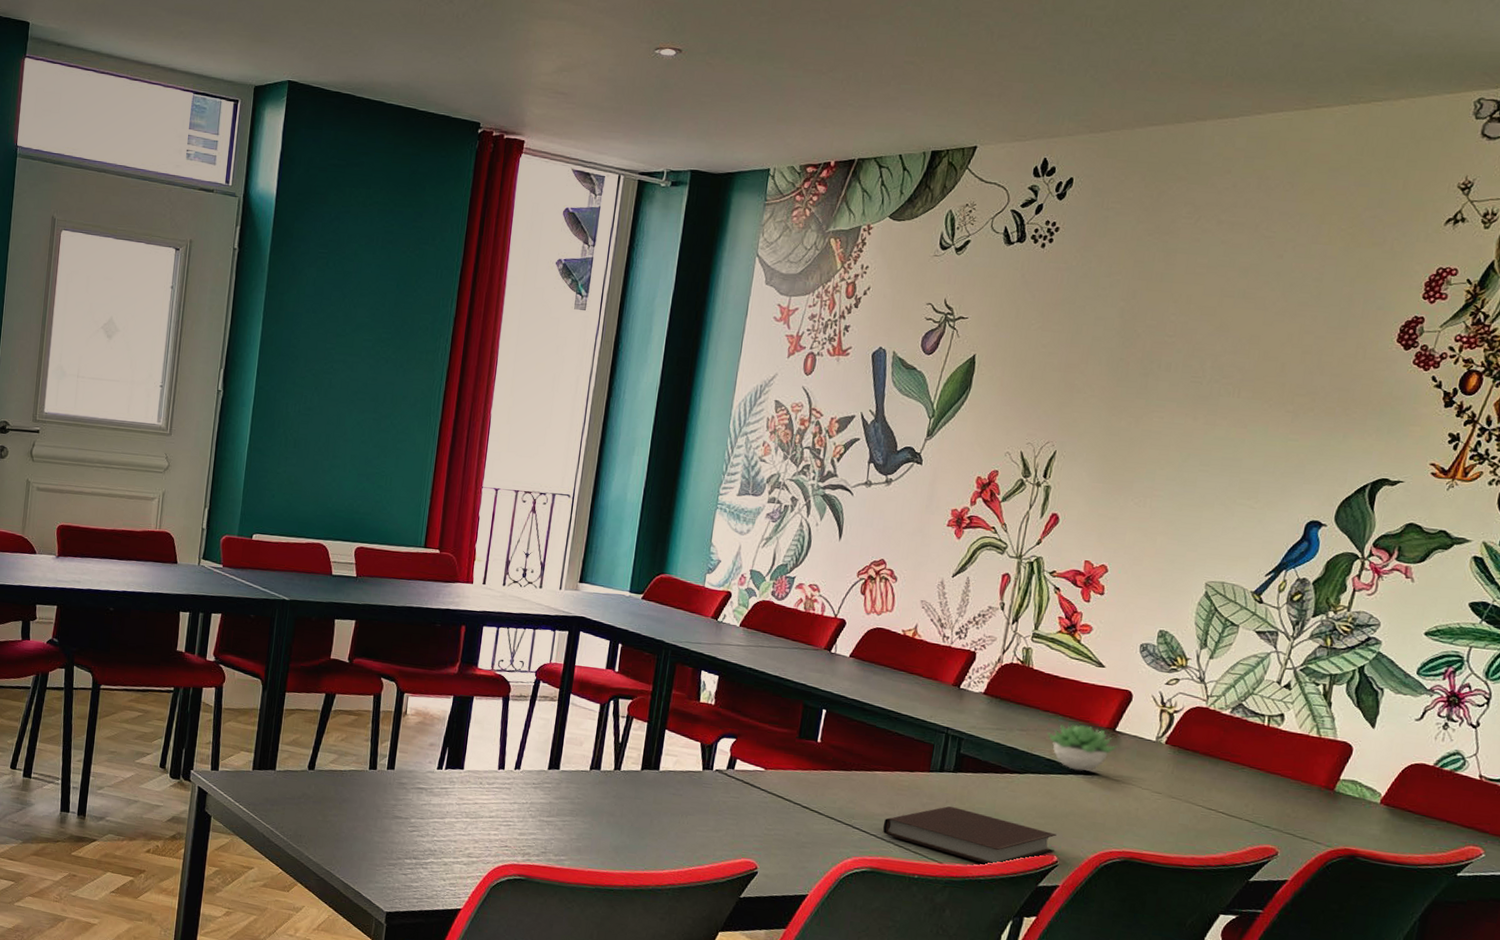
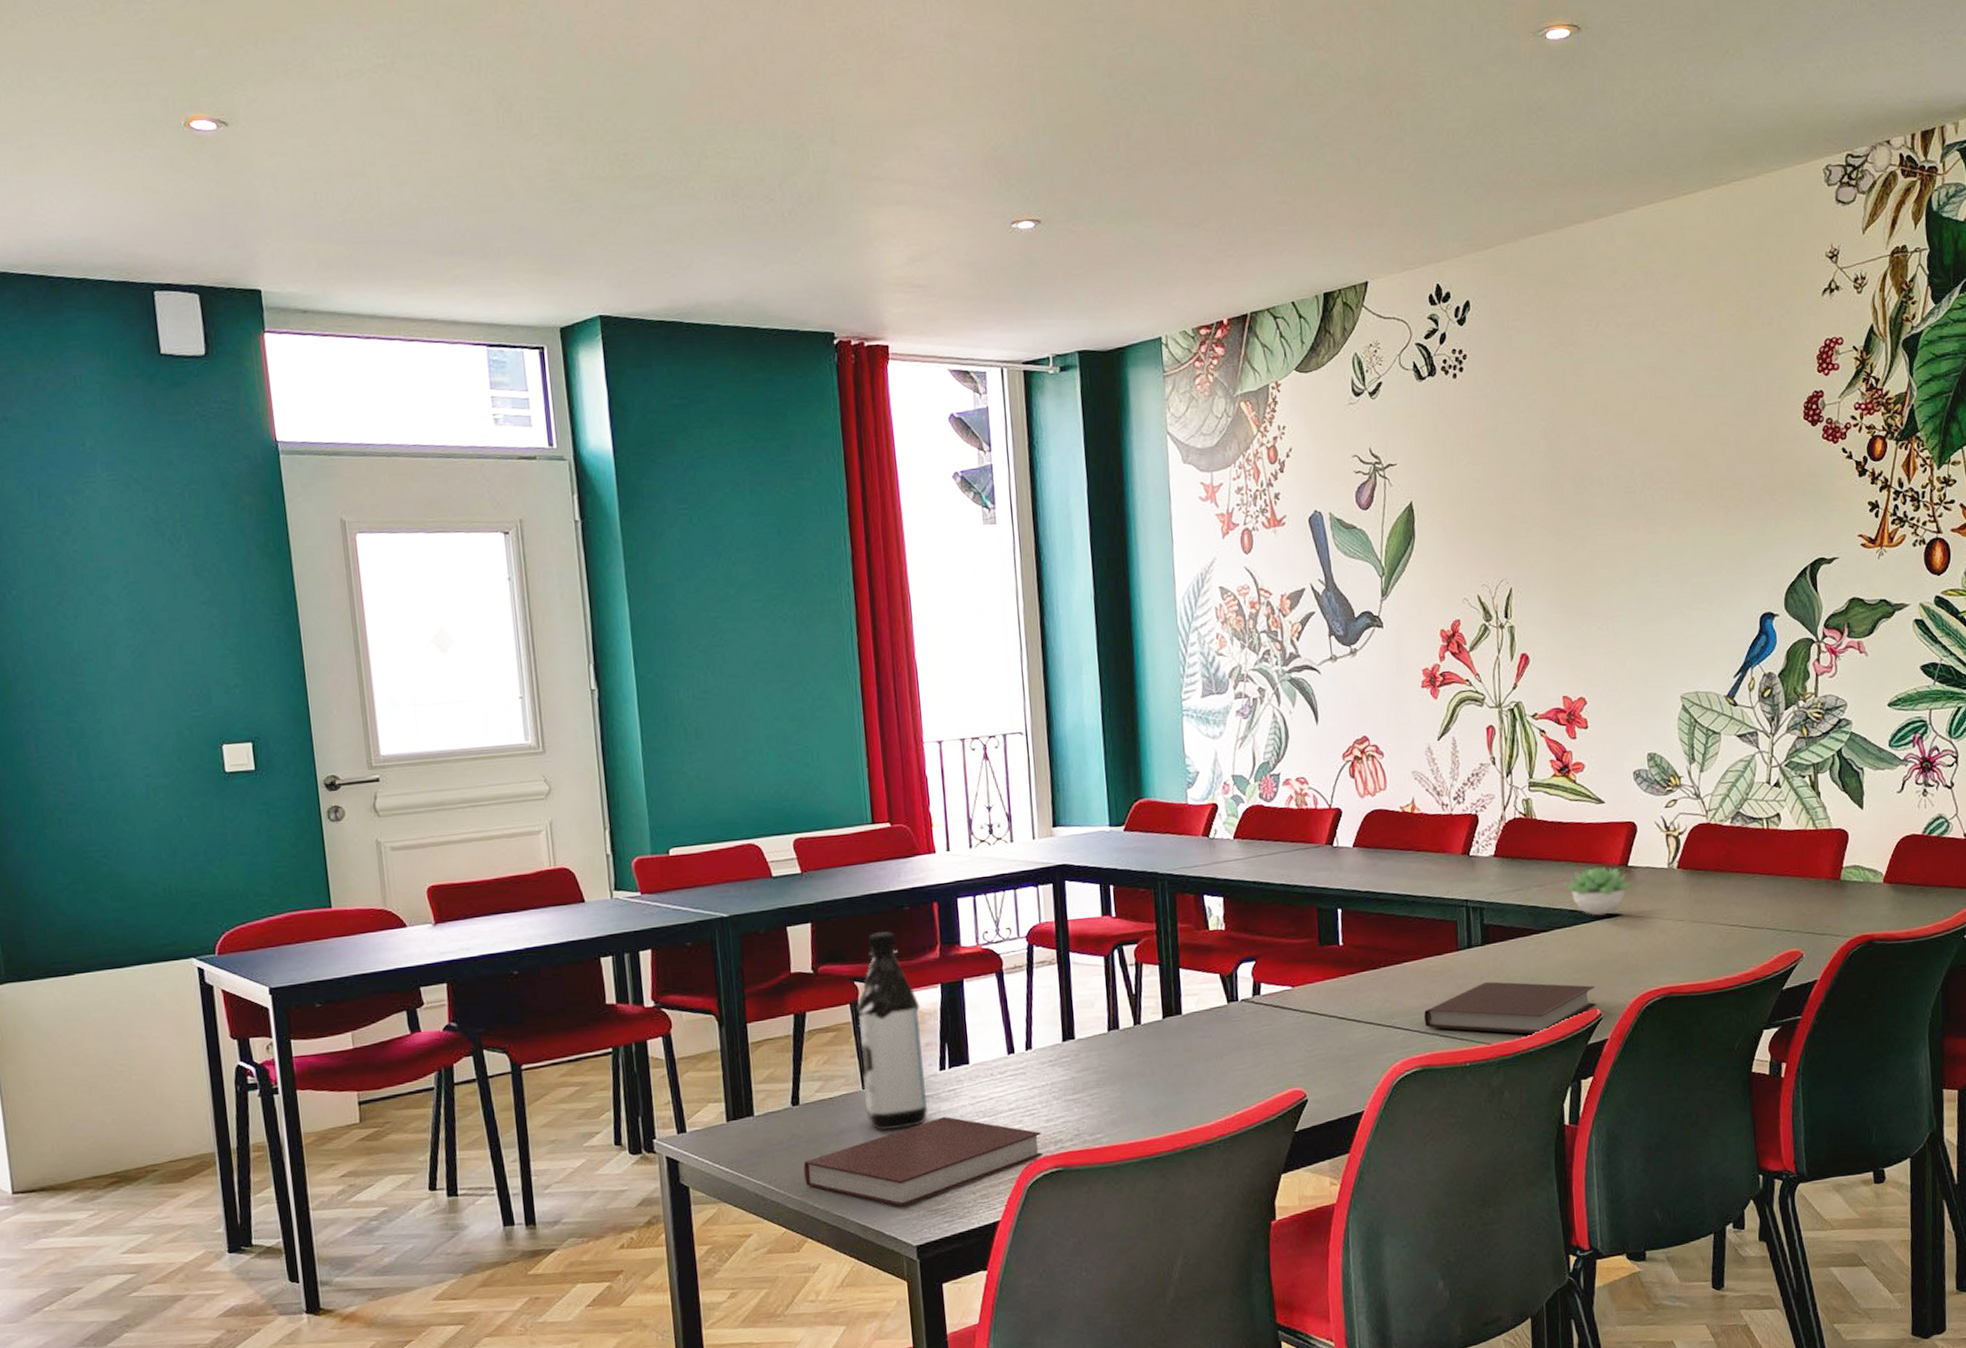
notebook: none [305,809,513,877] -> present [803,1117,1043,1207]
water bottle: none [368,640,432,812] -> present [855,931,929,1130]

